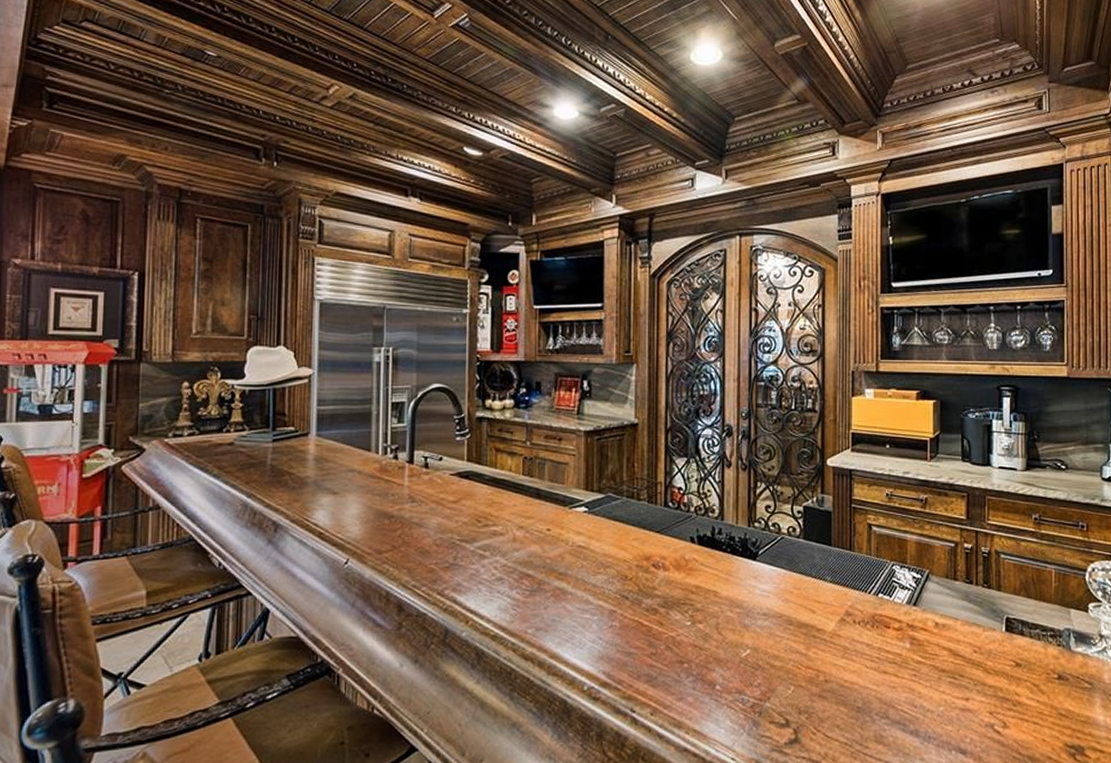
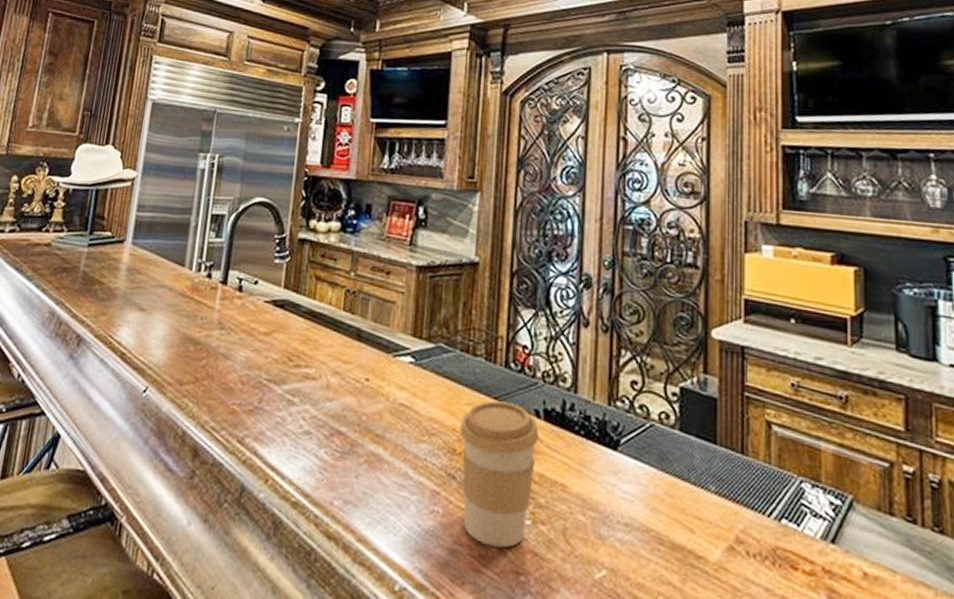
coffee cup: none [629,534,694,646] -> present [459,400,539,548]

